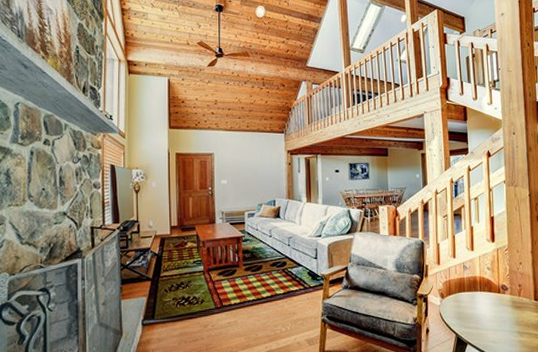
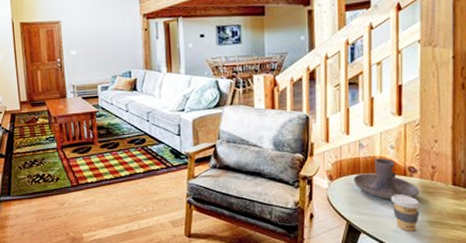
candle holder: none [460,278,511,315] -> present [354,158,419,200]
coffee cup: none [489,309,512,342] -> present [390,195,421,231]

